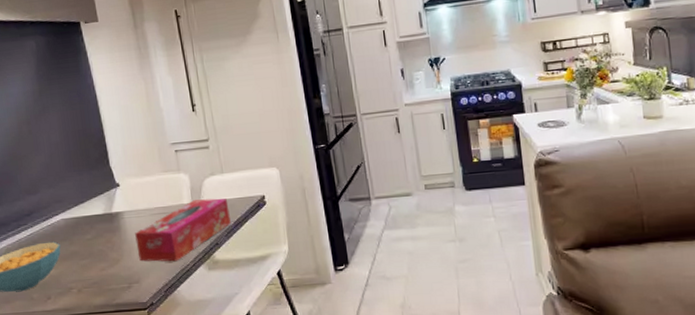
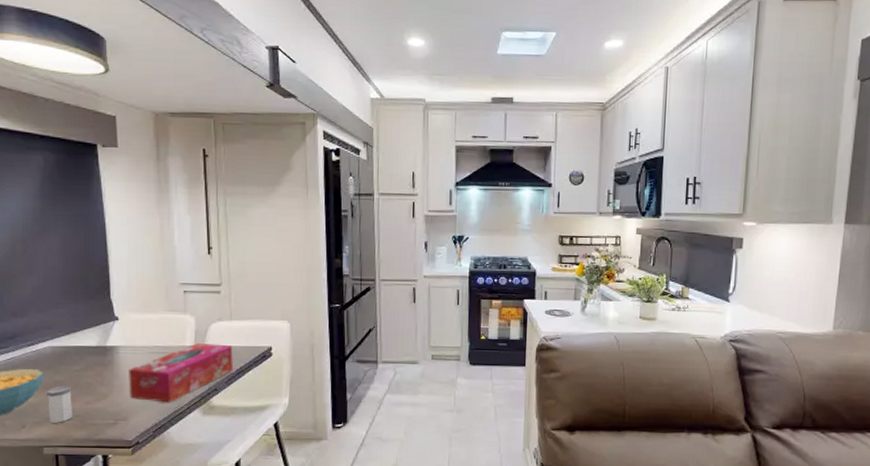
salt shaker: none [65,255,90,292] -> present [46,386,72,423]

